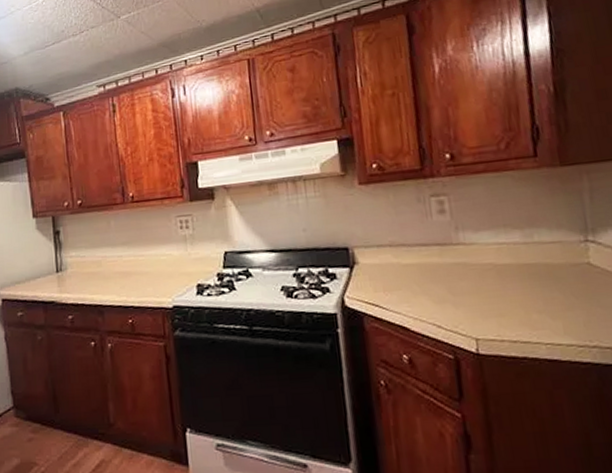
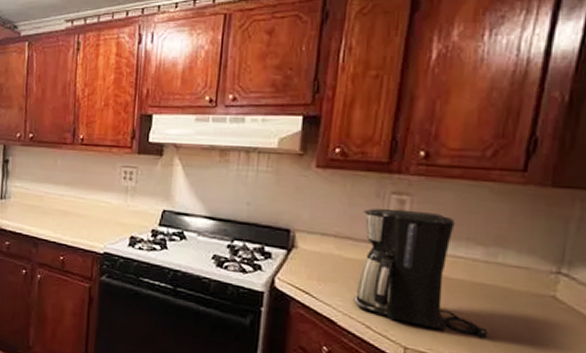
coffee maker: none [410,207,544,316] -> present [353,208,488,338]

